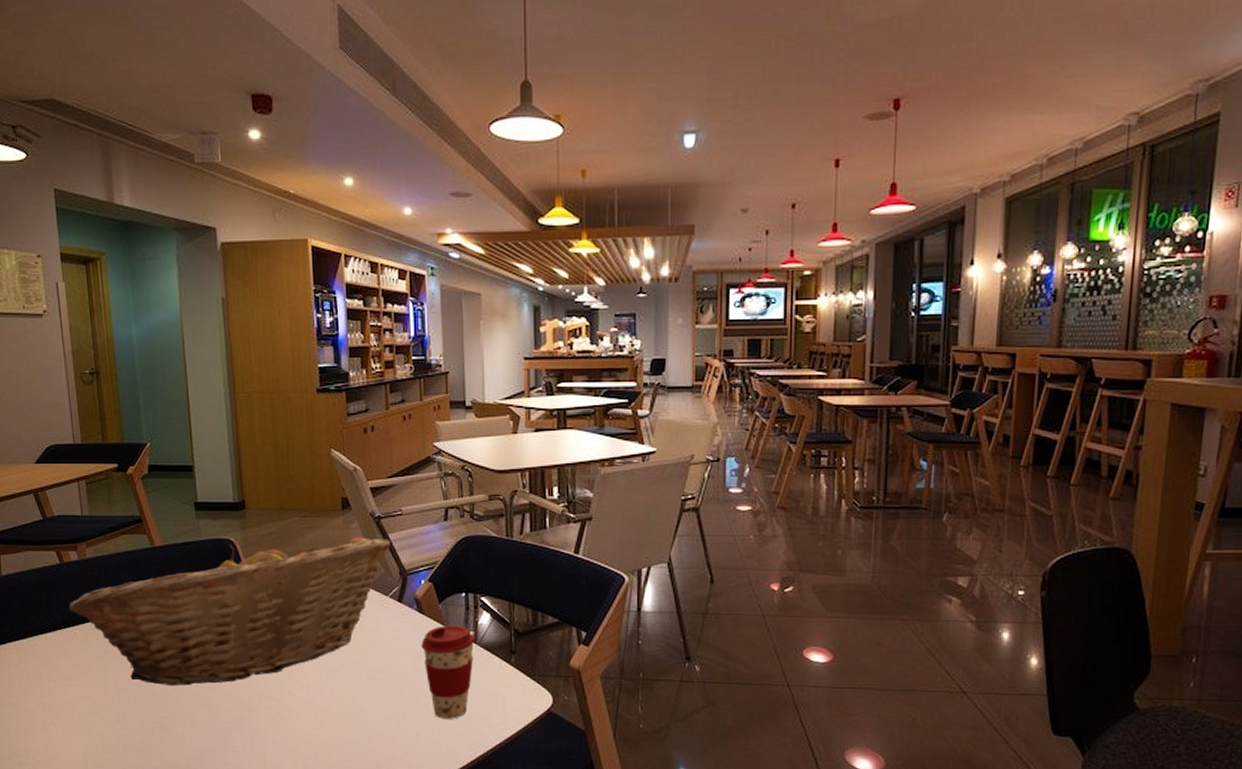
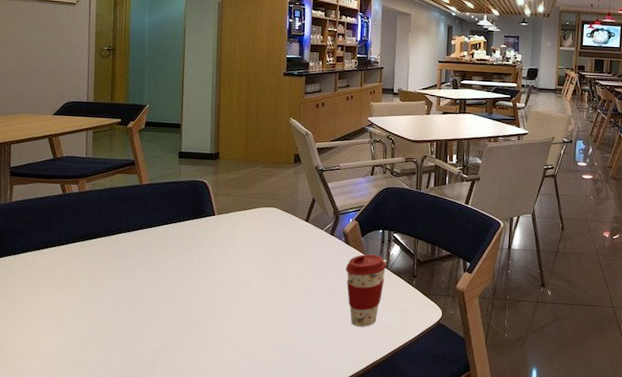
fruit basket: present [69,537,391,687] -> none [65,184,329,296]

